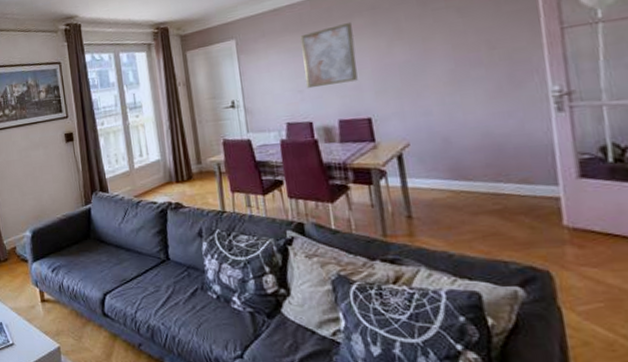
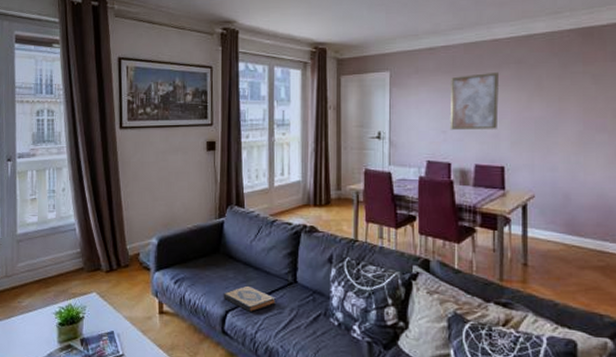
hardback book: none [99,267,151,293] -> present [223,285,276,312]

